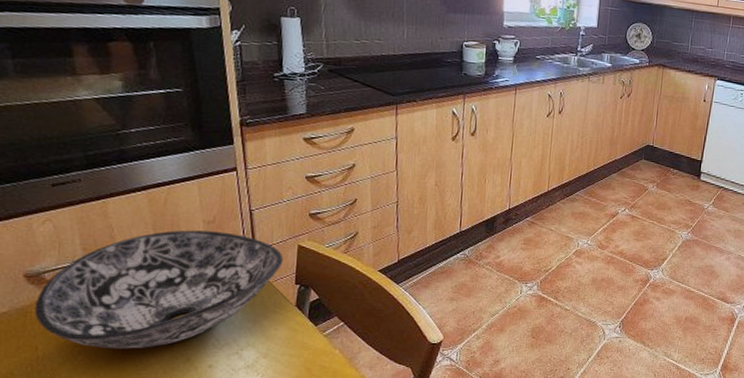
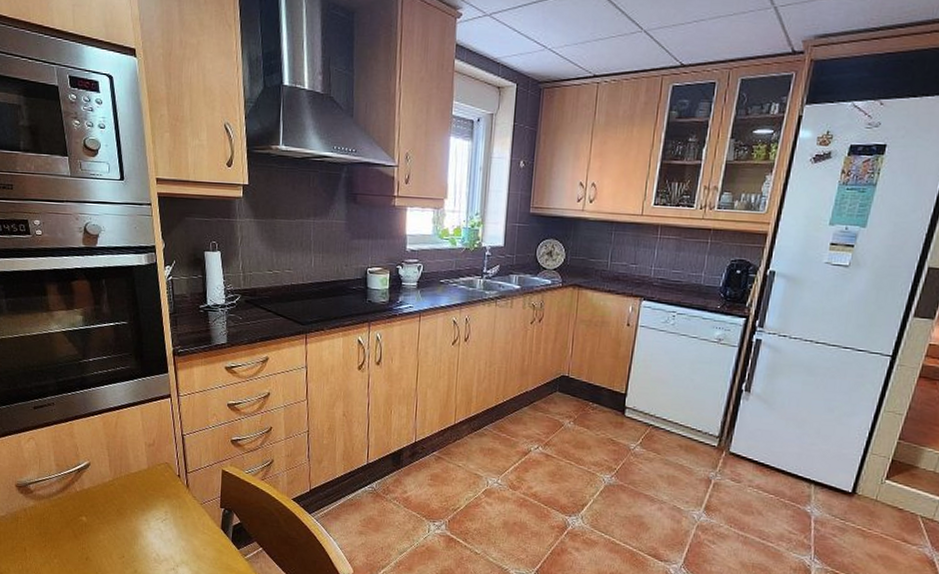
bowl: present [34,230,284,349] -> none [23,451,210,557]

